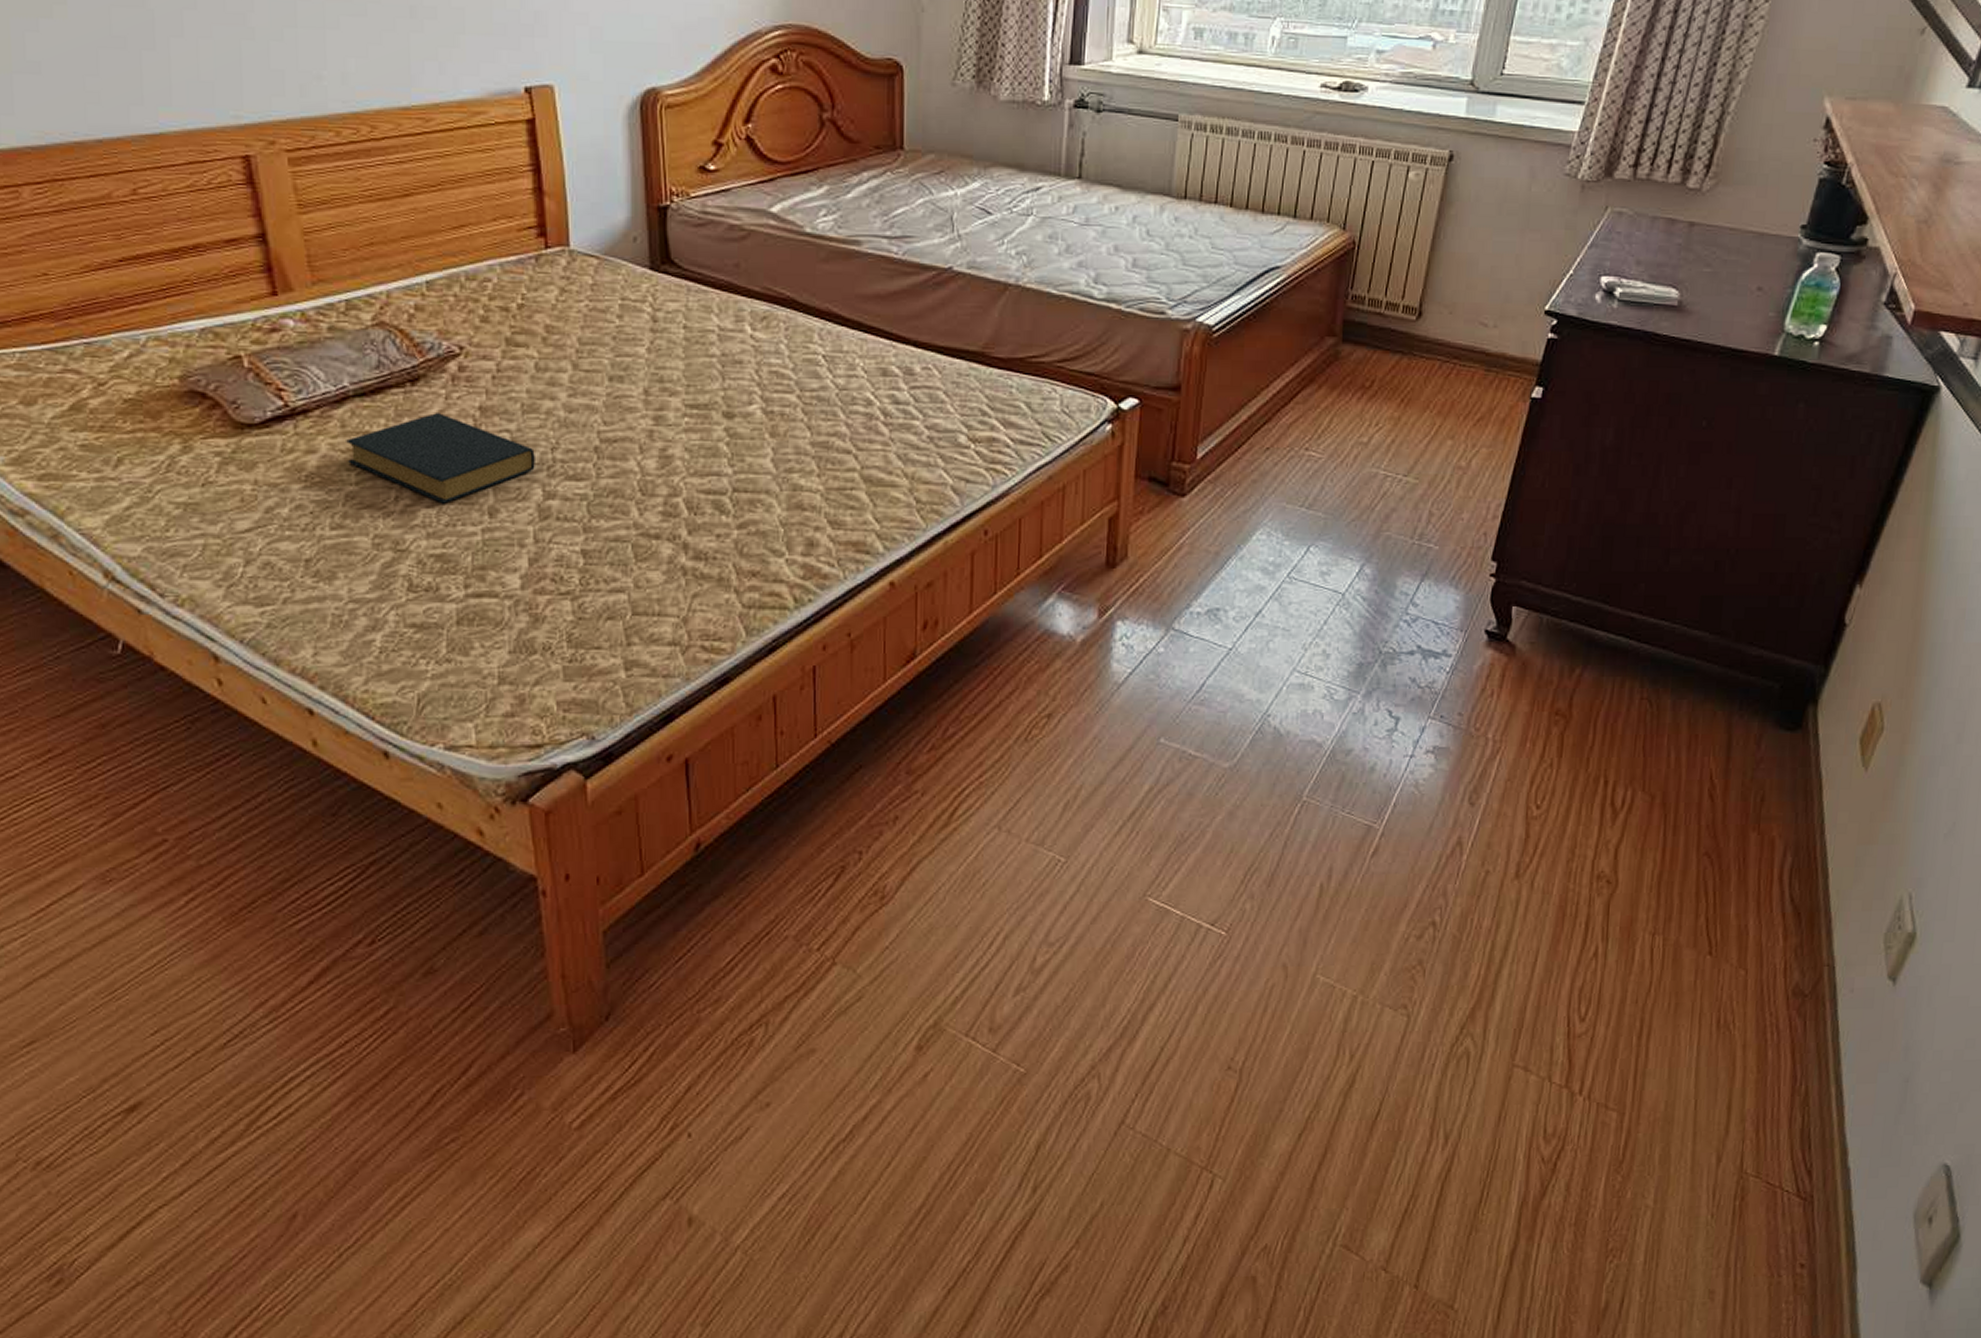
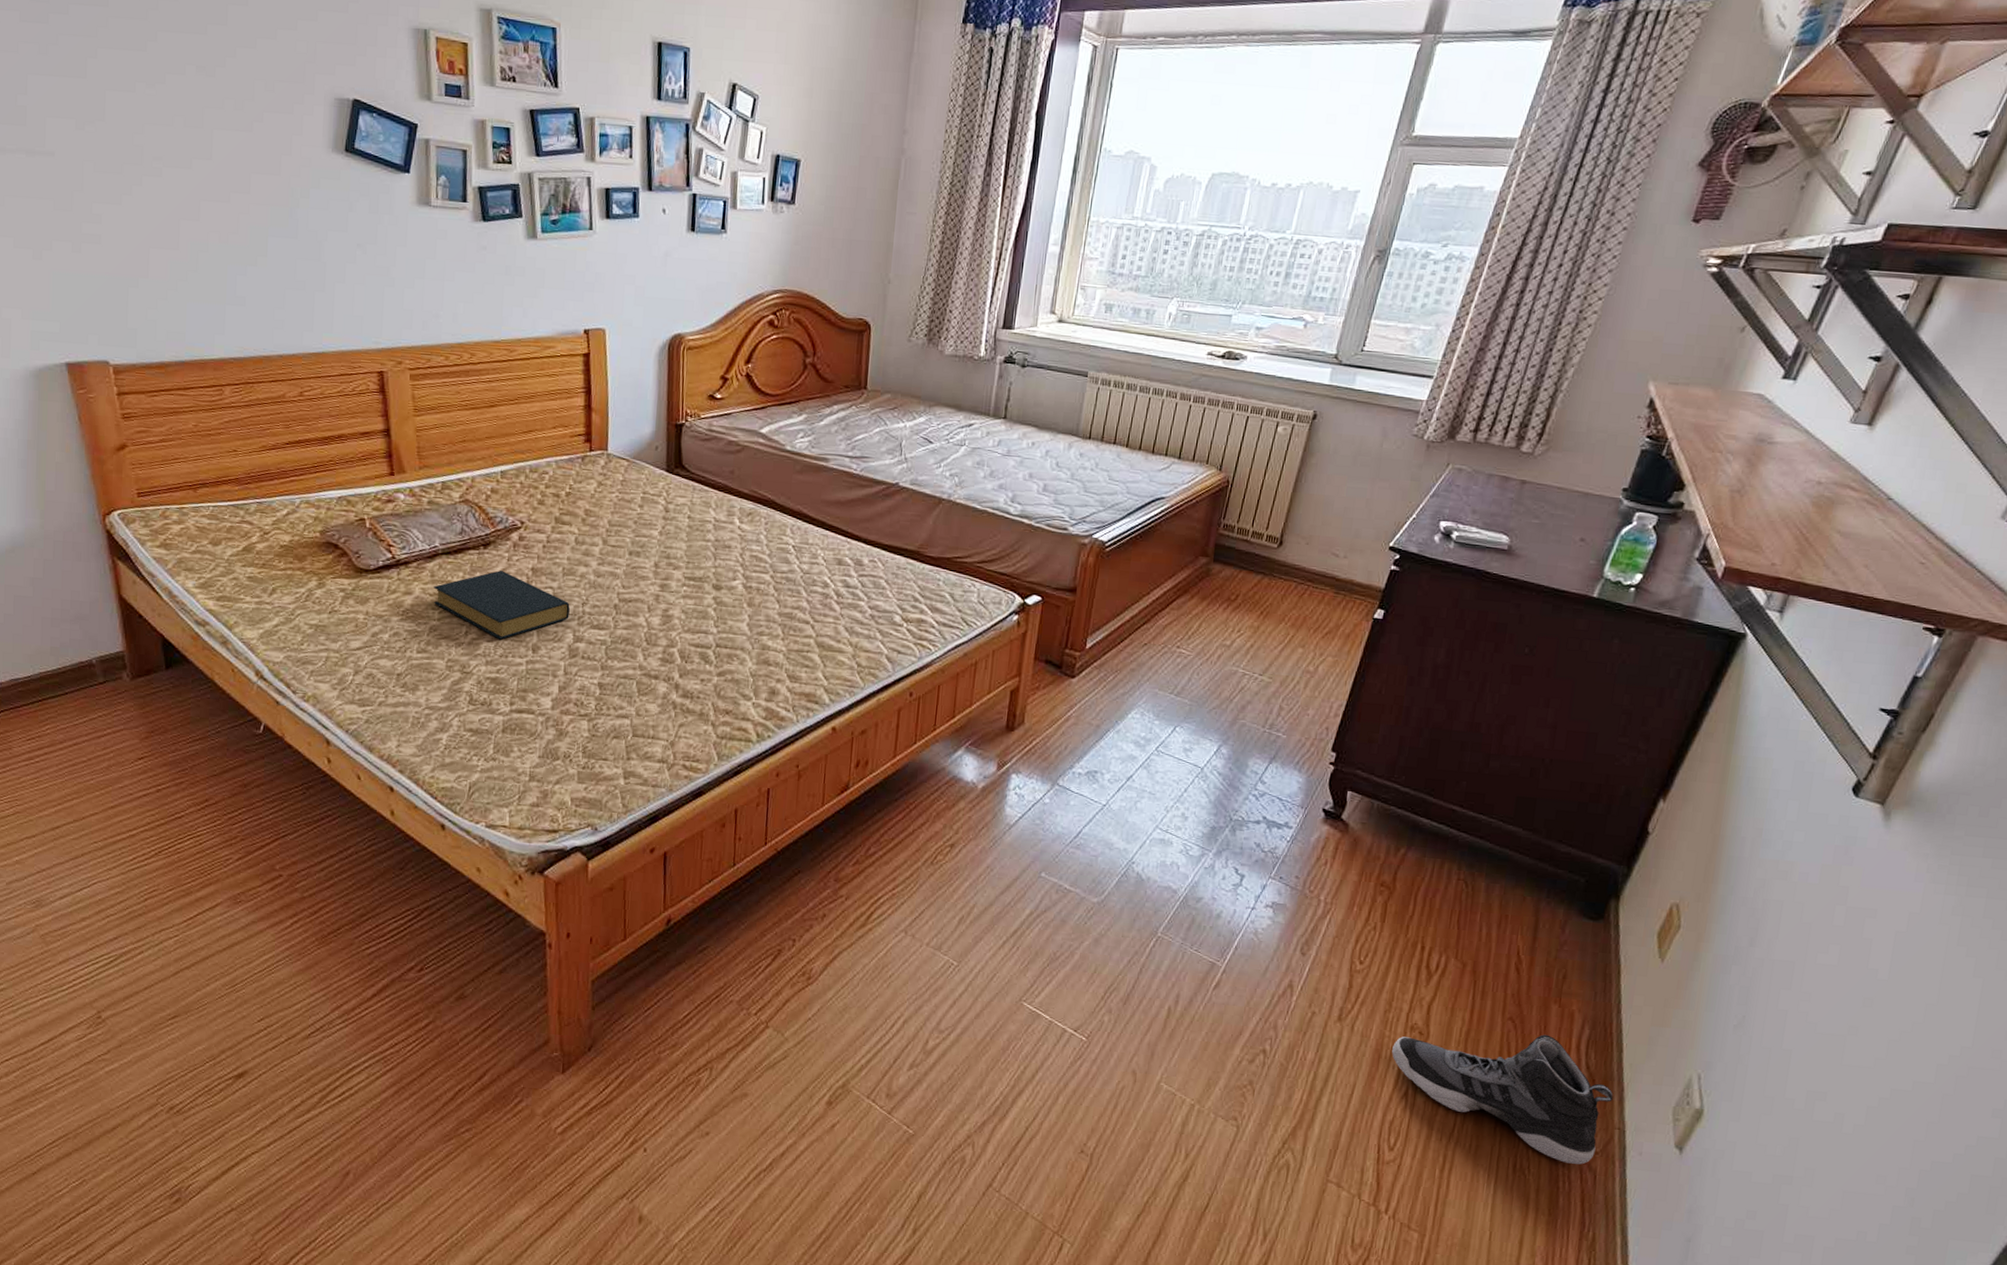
sneaker: none [1577,868,1821,1011] -> present [1392,1034,1613,1165]

